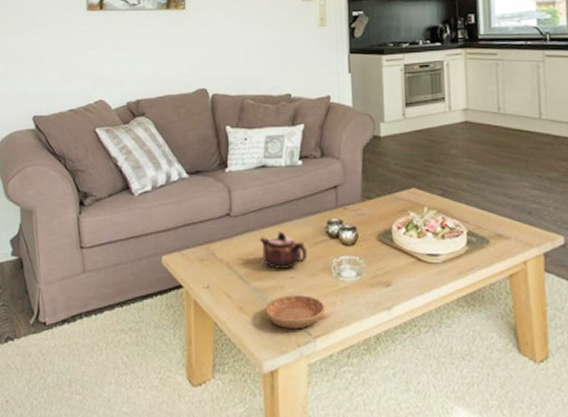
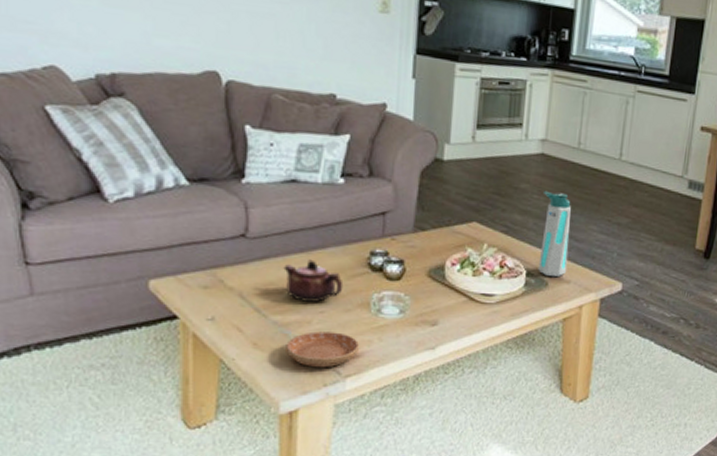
water bottle: none [471,154,506,235] -> present [538,190,571,278]

